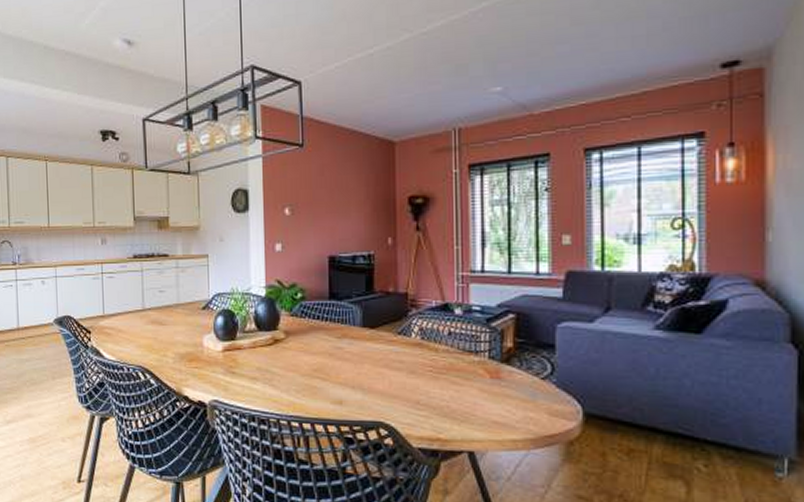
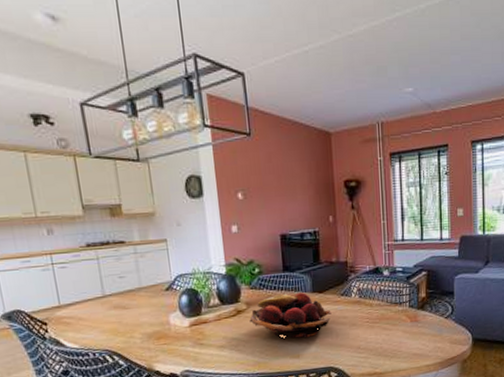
fruit basket: none [287,324,385,381] -> present [249,292,331,339]

